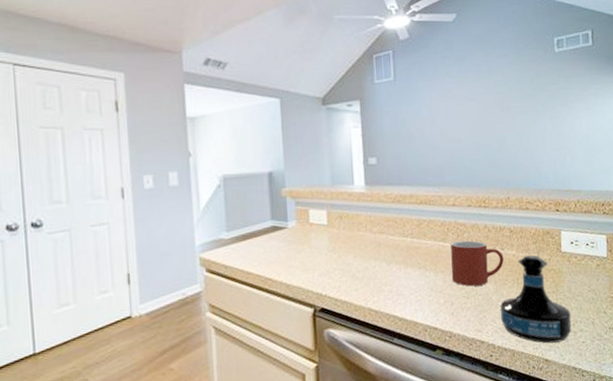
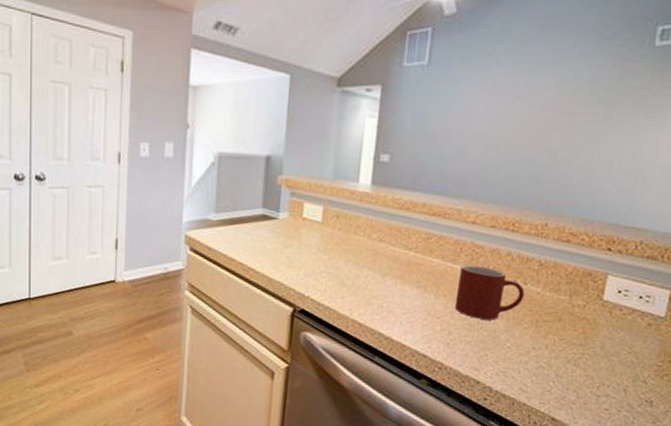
tequila bottle: present [500,255,571,344] -> none [506,296,598,403]

